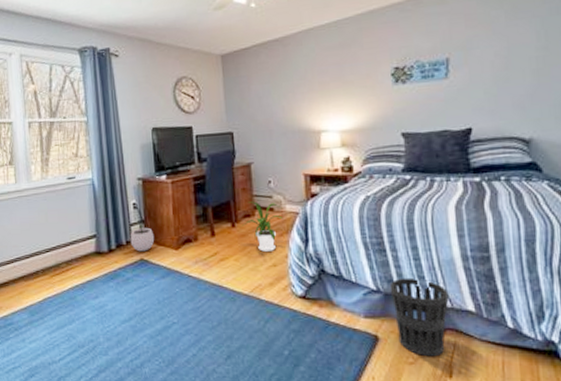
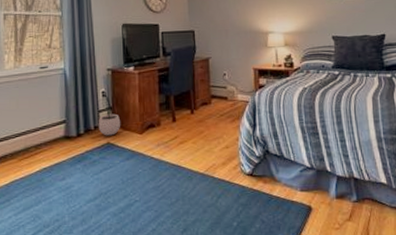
house plant: present [241,201,283,252] -> none [199,91,235,135]
wastebasket: present [389,277,449,357] -> none [321,156,367,223]

